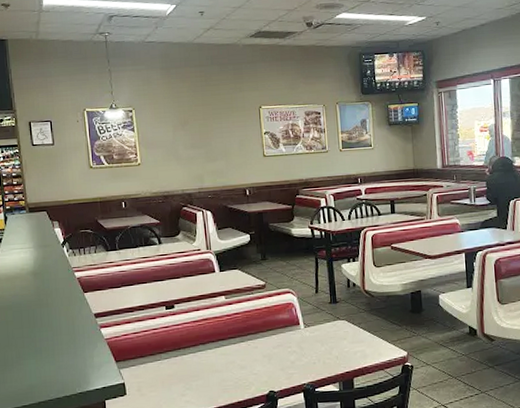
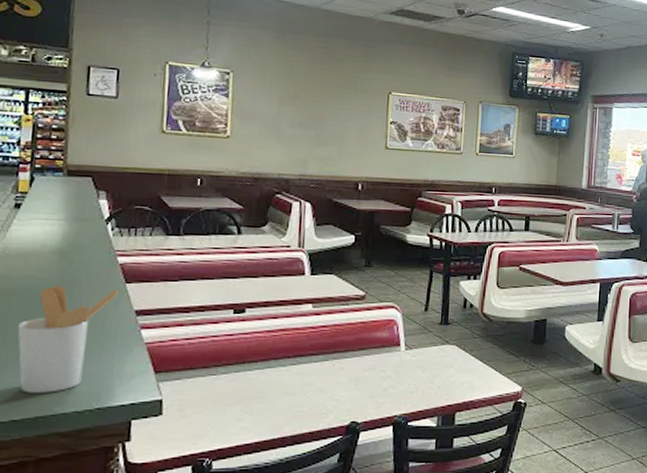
utensil holder: none [15,298,80,384] -> present [17,285,119,393]

